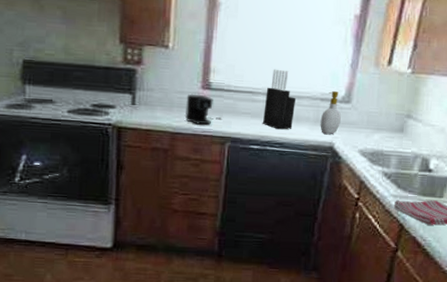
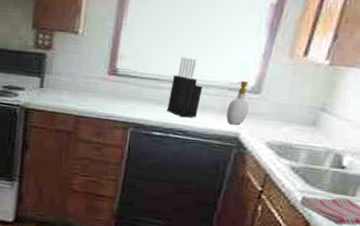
coffee maker: present [184,93,222,125] -> none [89,79,126,110]

